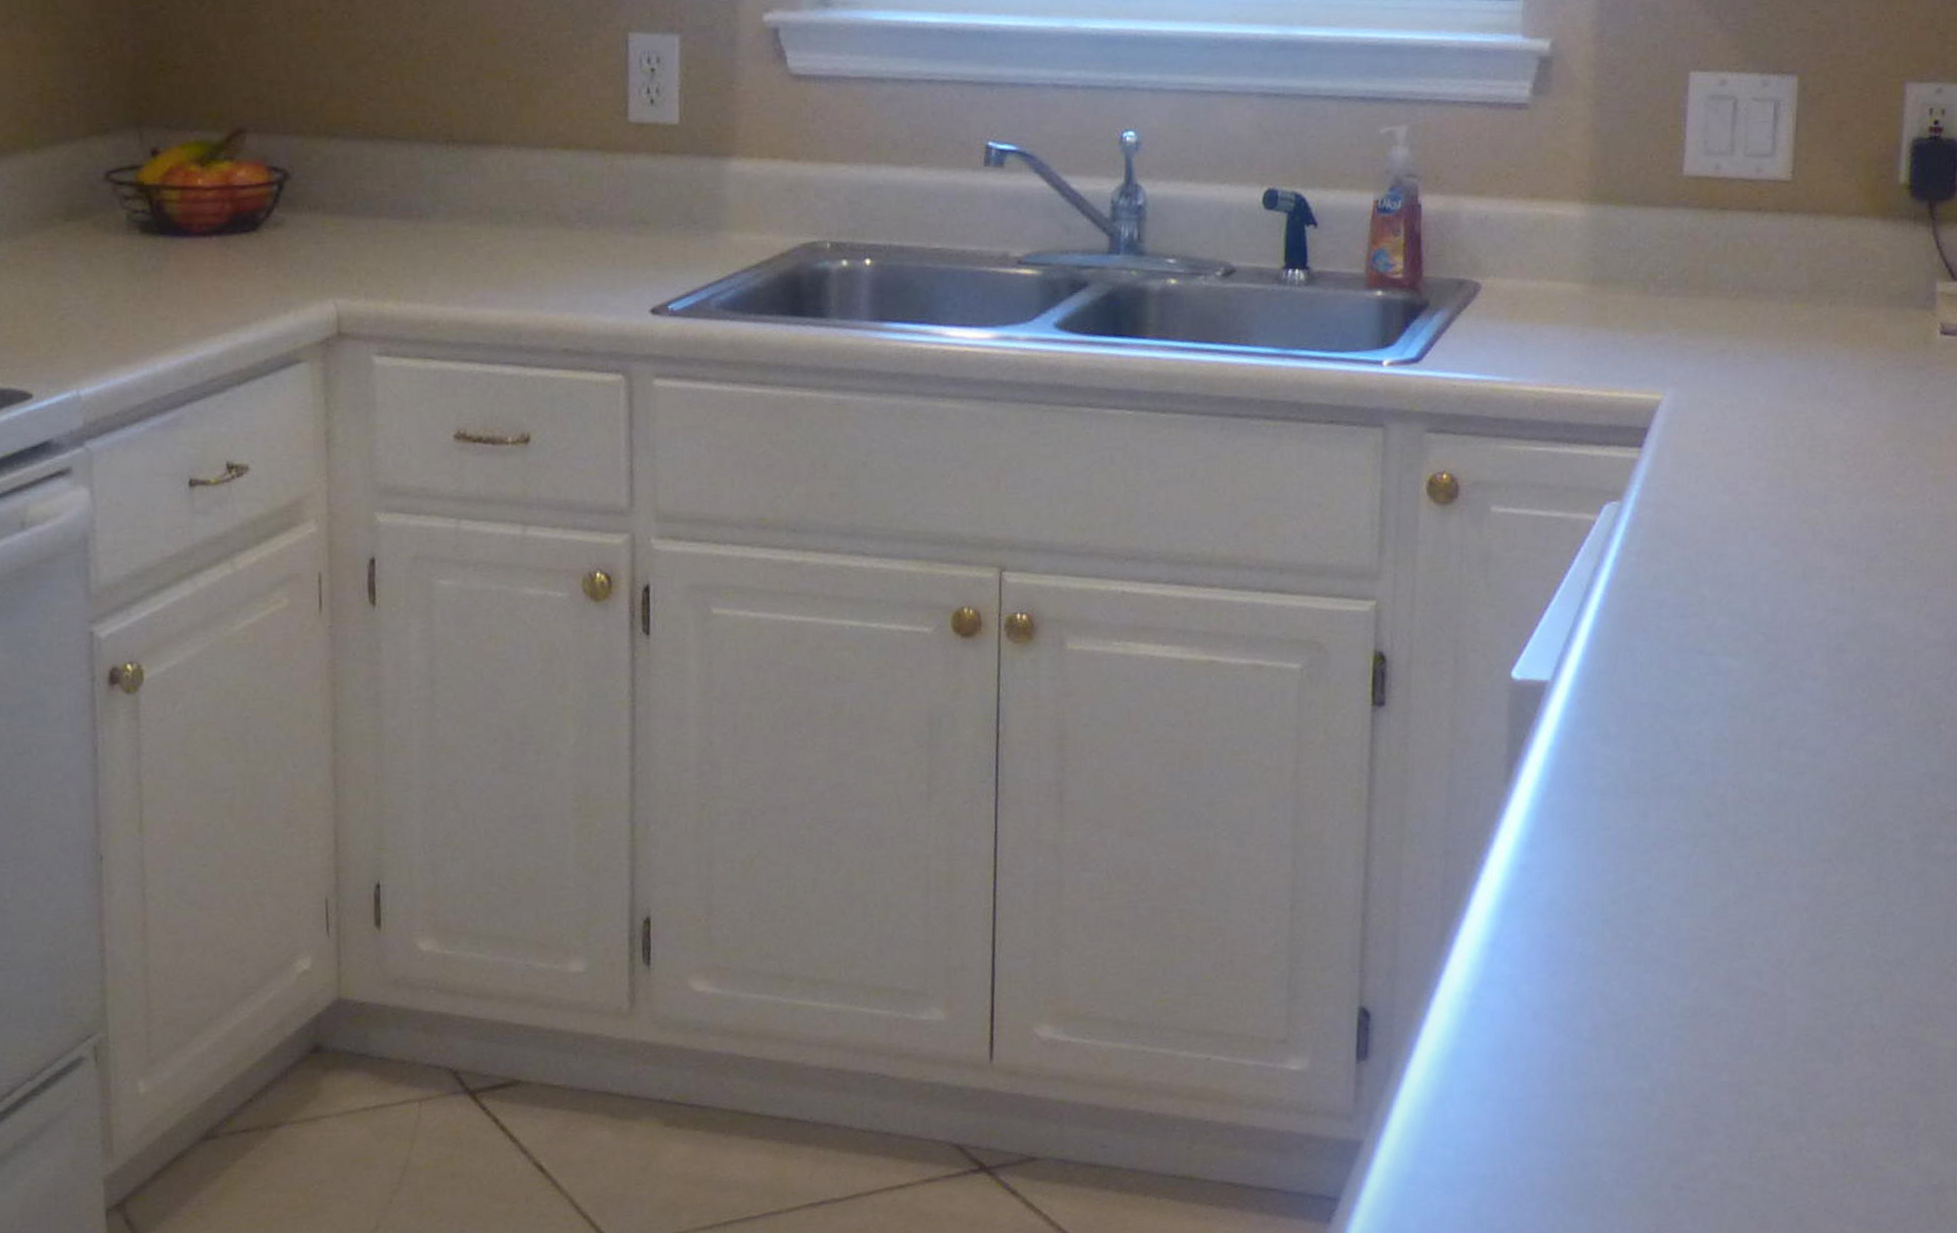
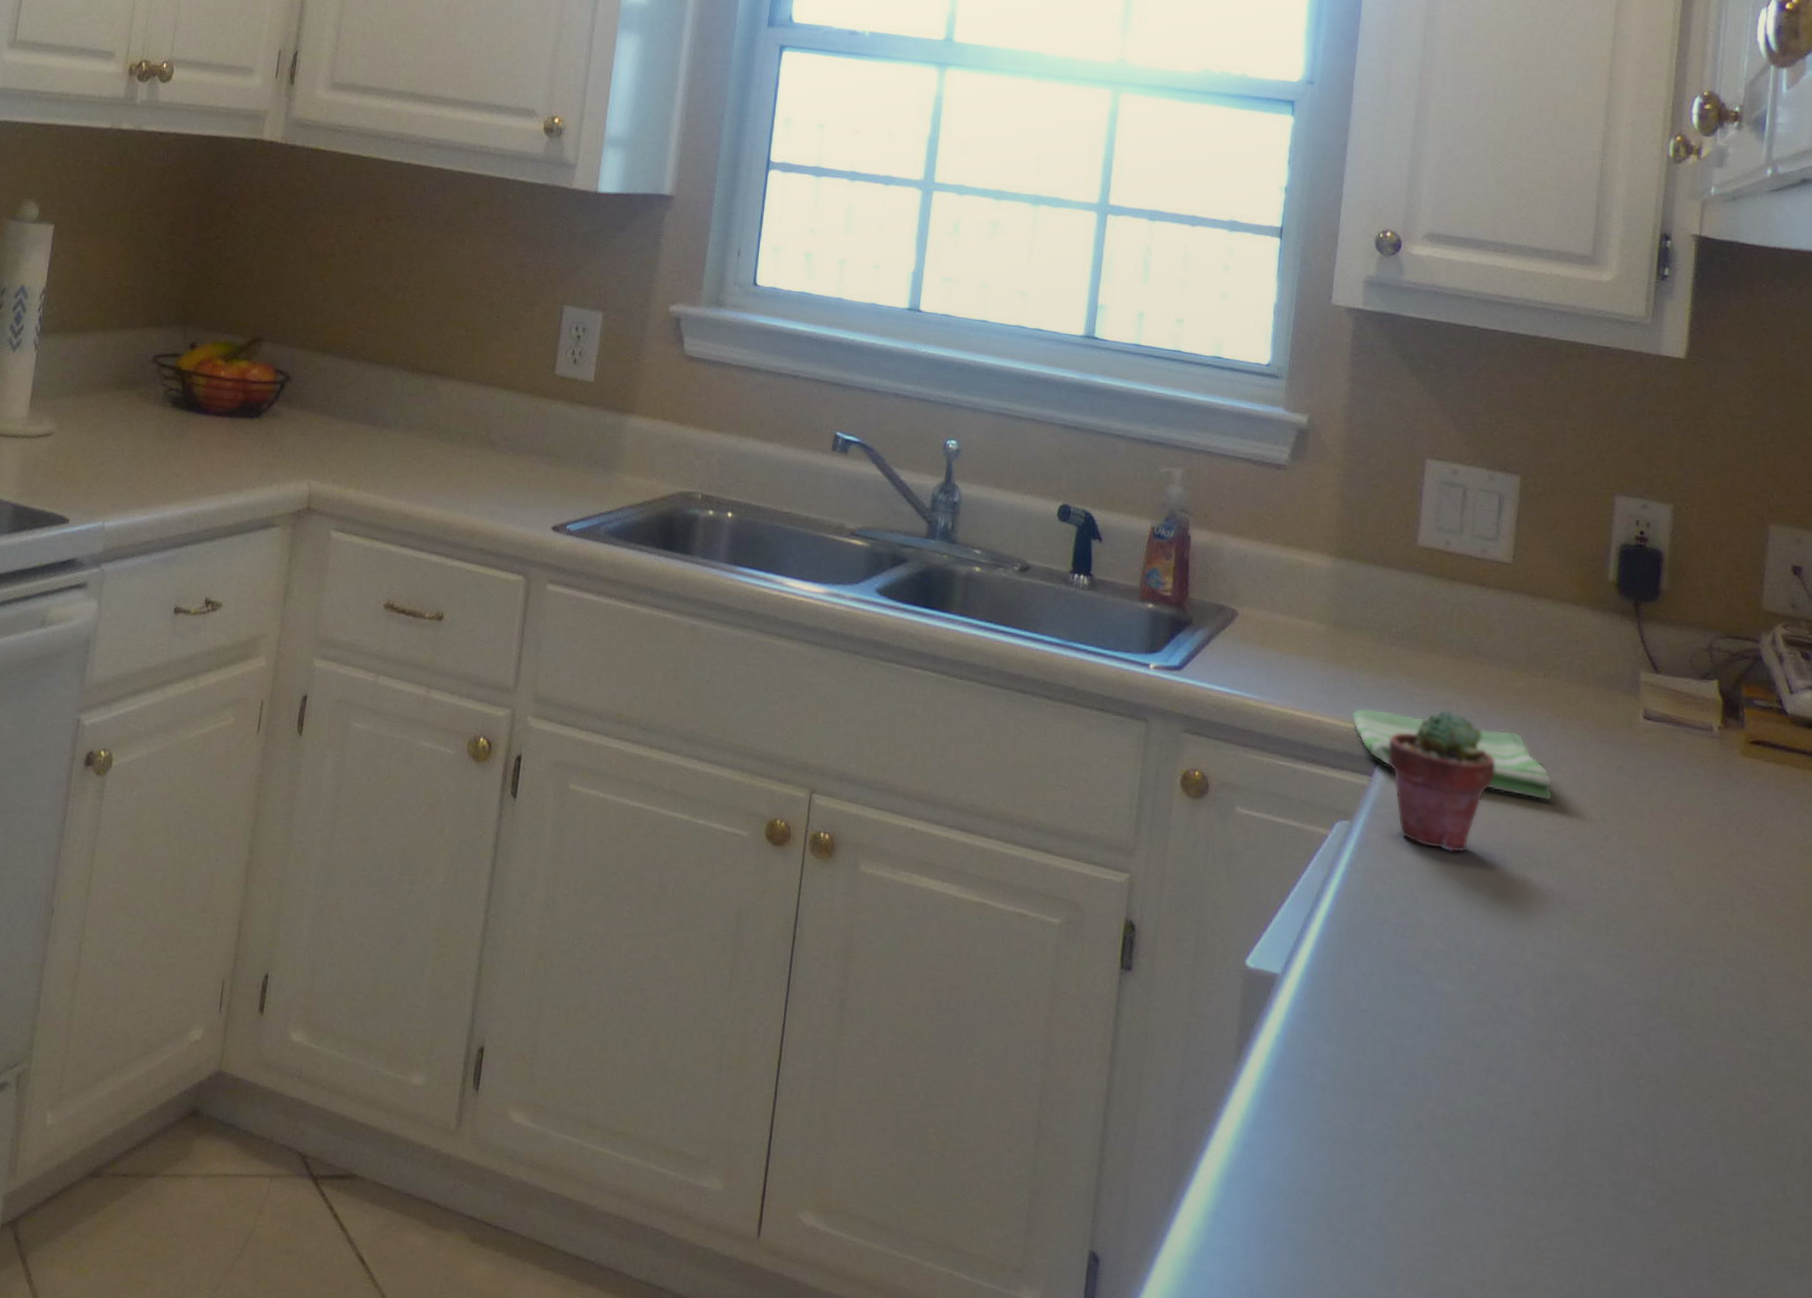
dish towel: none [1615,370,1842,444] -> present [1350,707,1553,801]
potted succulent: none [1659,359,1778,517] -> present [1387,709,1495,853]

